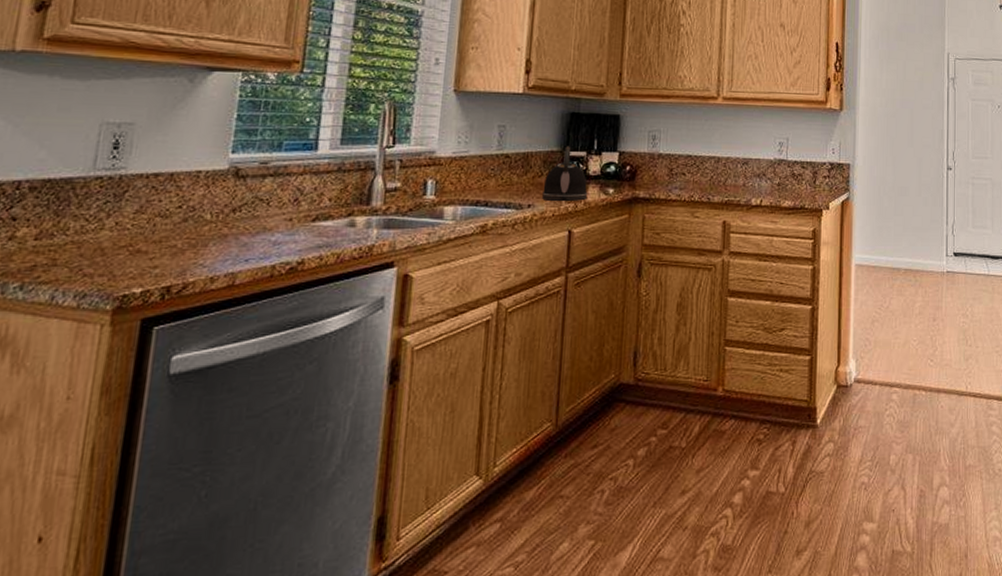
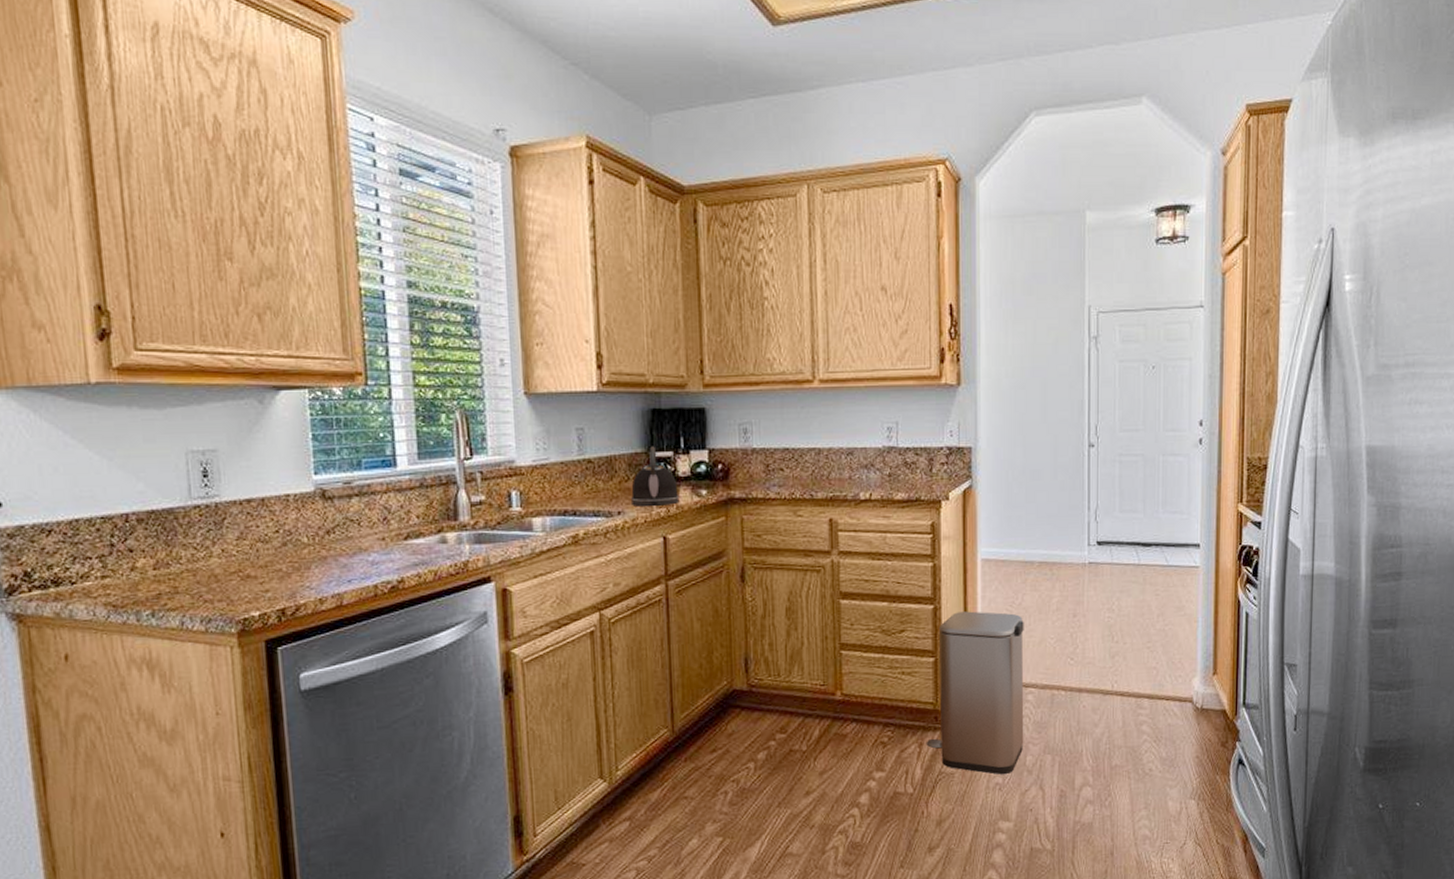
pedal bin: none [799,312,891,474] -> present [926,611,1024,774]

